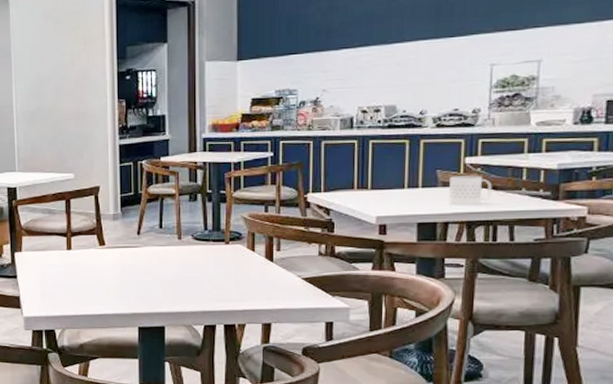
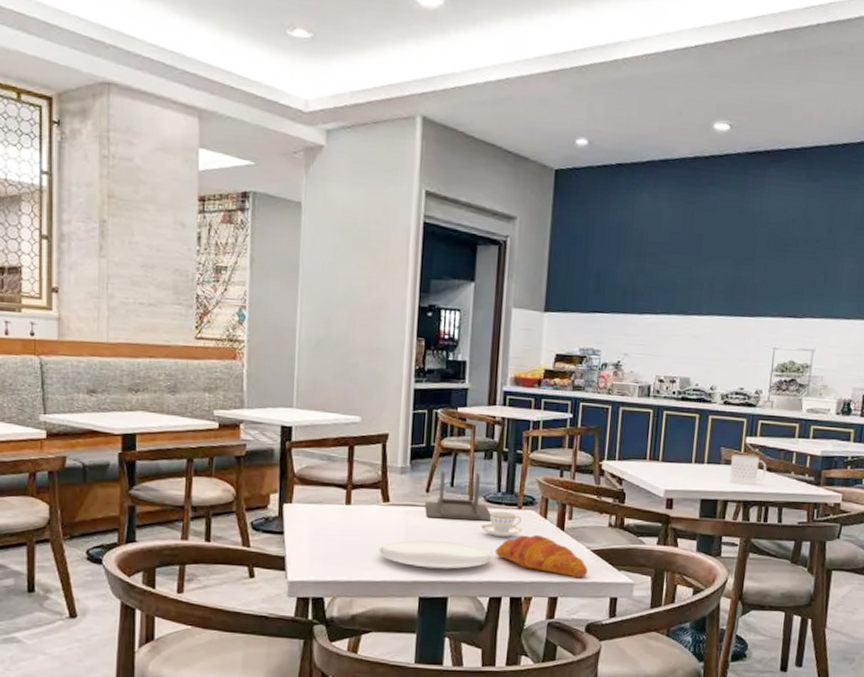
plate: none [99,276,205,302] -> present [379,539,493,570]
napkin holder: none [137,214,201,257] -> present [425,470,492,521]
teacup: none [191,247,232,271] -> present [480,511,523,538]
croissant: none [206,266,300,305] -> present [495,534,588,578]

